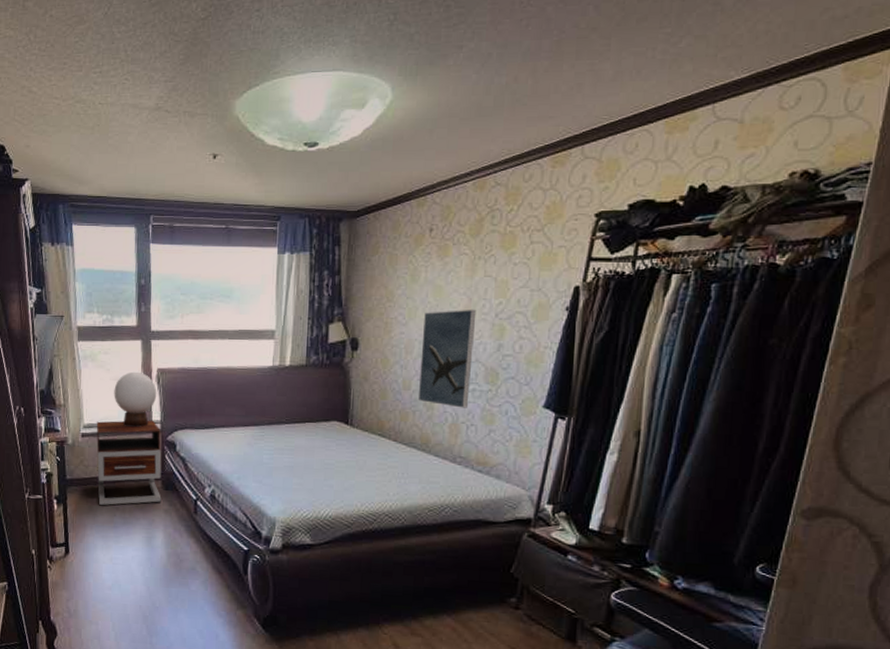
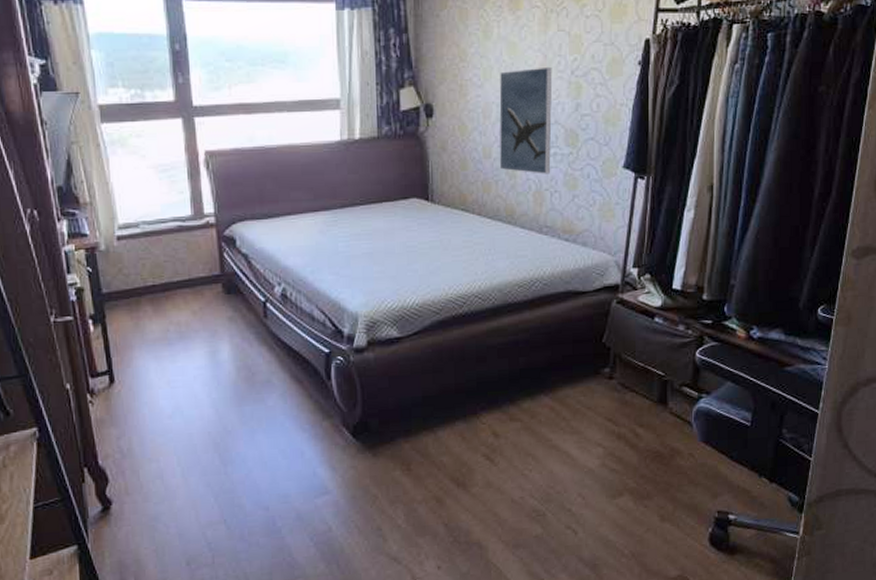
nightstand: present [96,420,162,506] -> none [134,213,224,321]
table lamp: present [114,371,157,428] -> none [153,156,207,224]

